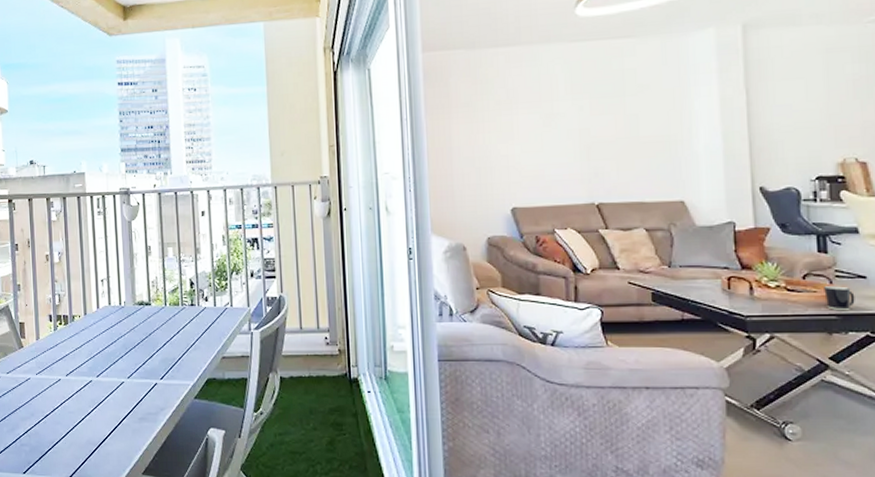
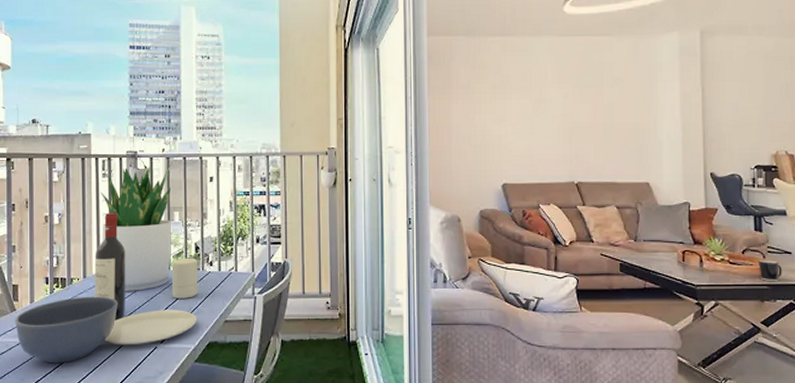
bowl: none [23,333,118,399] -> present [15,296,118,364]
wine bottle: none [94,249,126,357] -> present [94,212,126,321]
planter: none [96,197,167,329] -> present [100,161,172,292]
plate: none [106,346,195,382] -> present [103,310,197,346]
candle: none [168,293,195,335] -> present [171,258,198,298]

